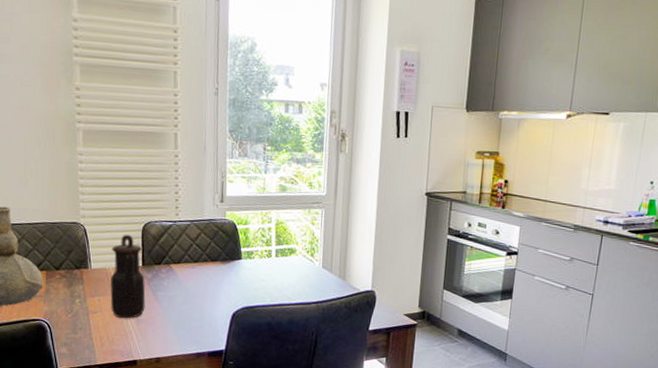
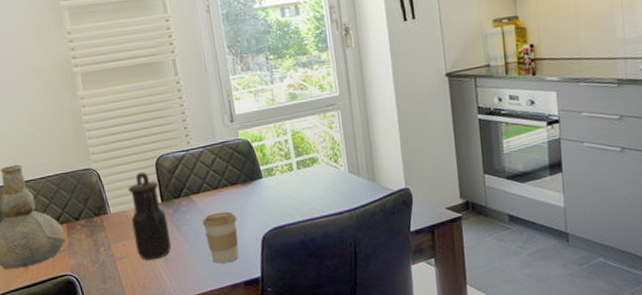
coffee cup: none [177,284,212,333] -> present [202,211,239,264]

